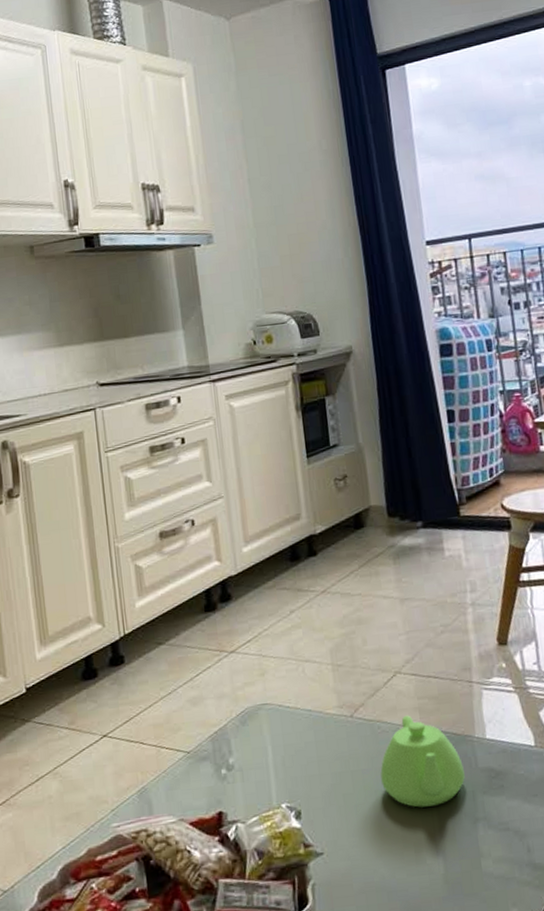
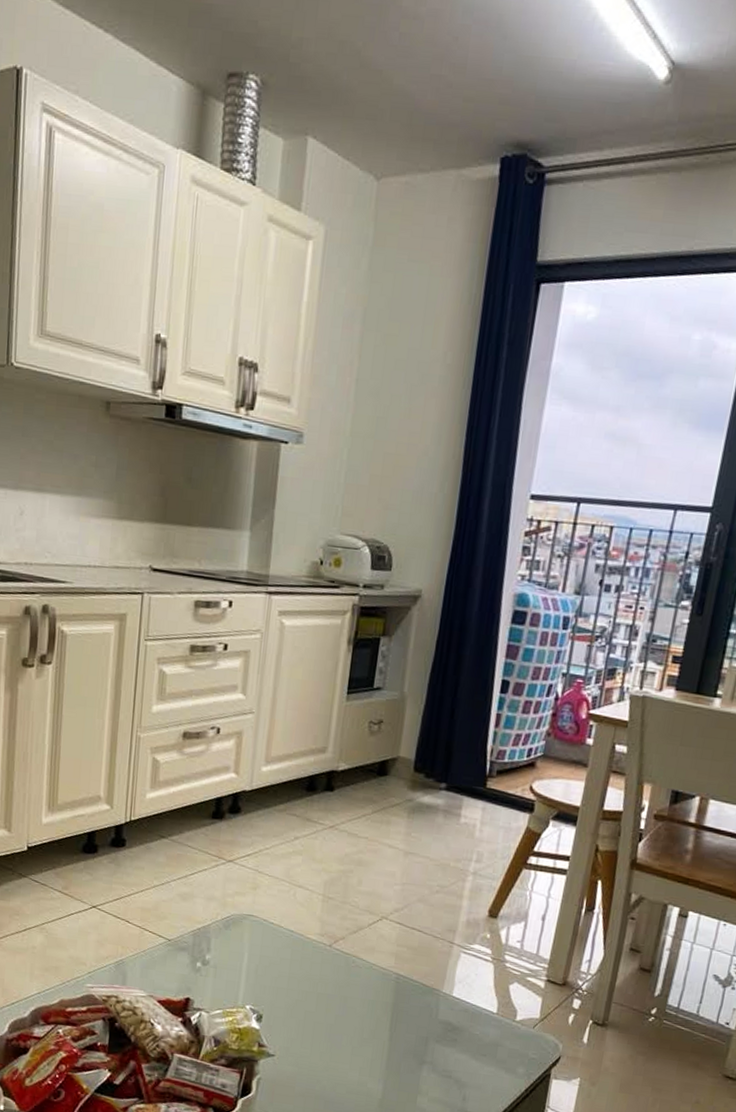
teapot: present [380,715,465,808] -> none [343,957,424,1042]

